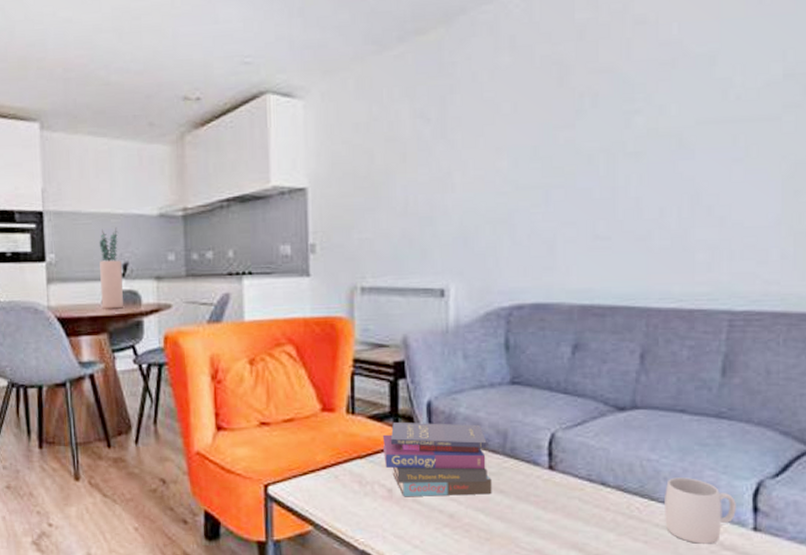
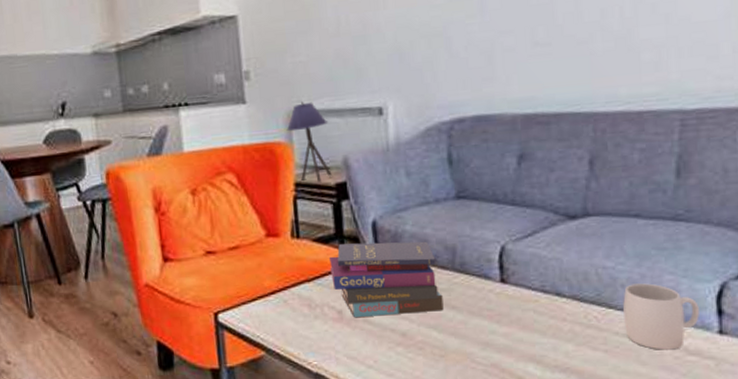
vase: present [99,227,123,309] -> none [36,68,64,149]
table lamp: none [348,278,391,359] -> present [286,101,332,182]

